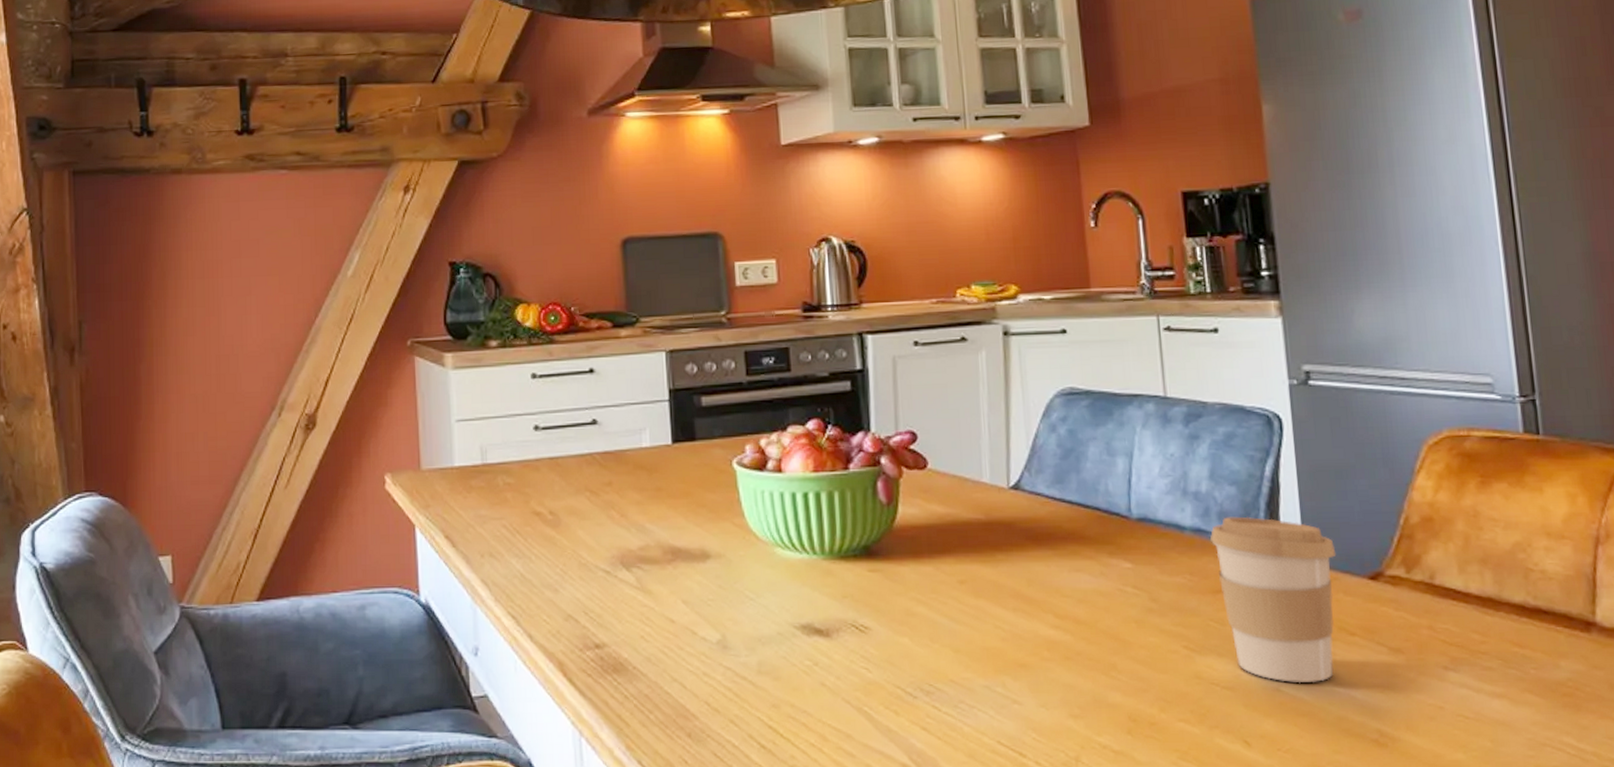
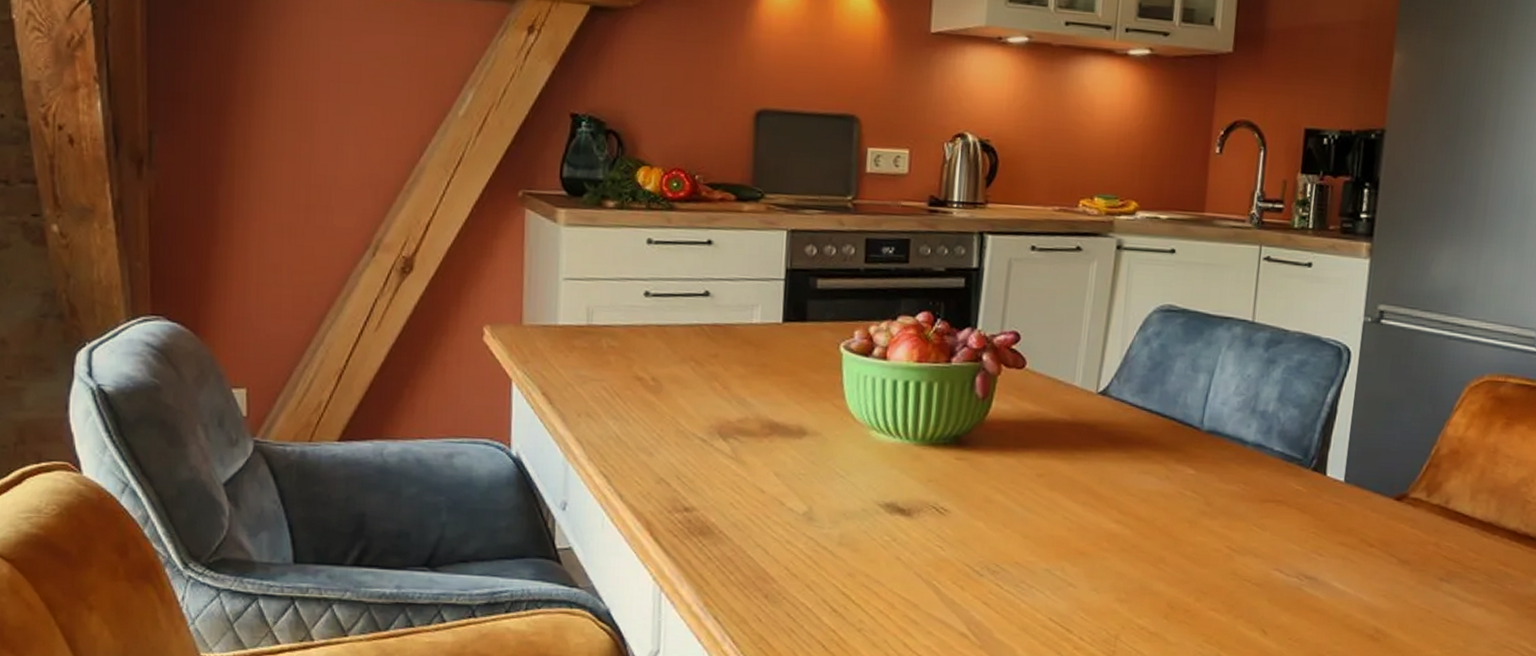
coffee cup: present [1210,516,1337,684] -> none [1268,435,1373,585]

